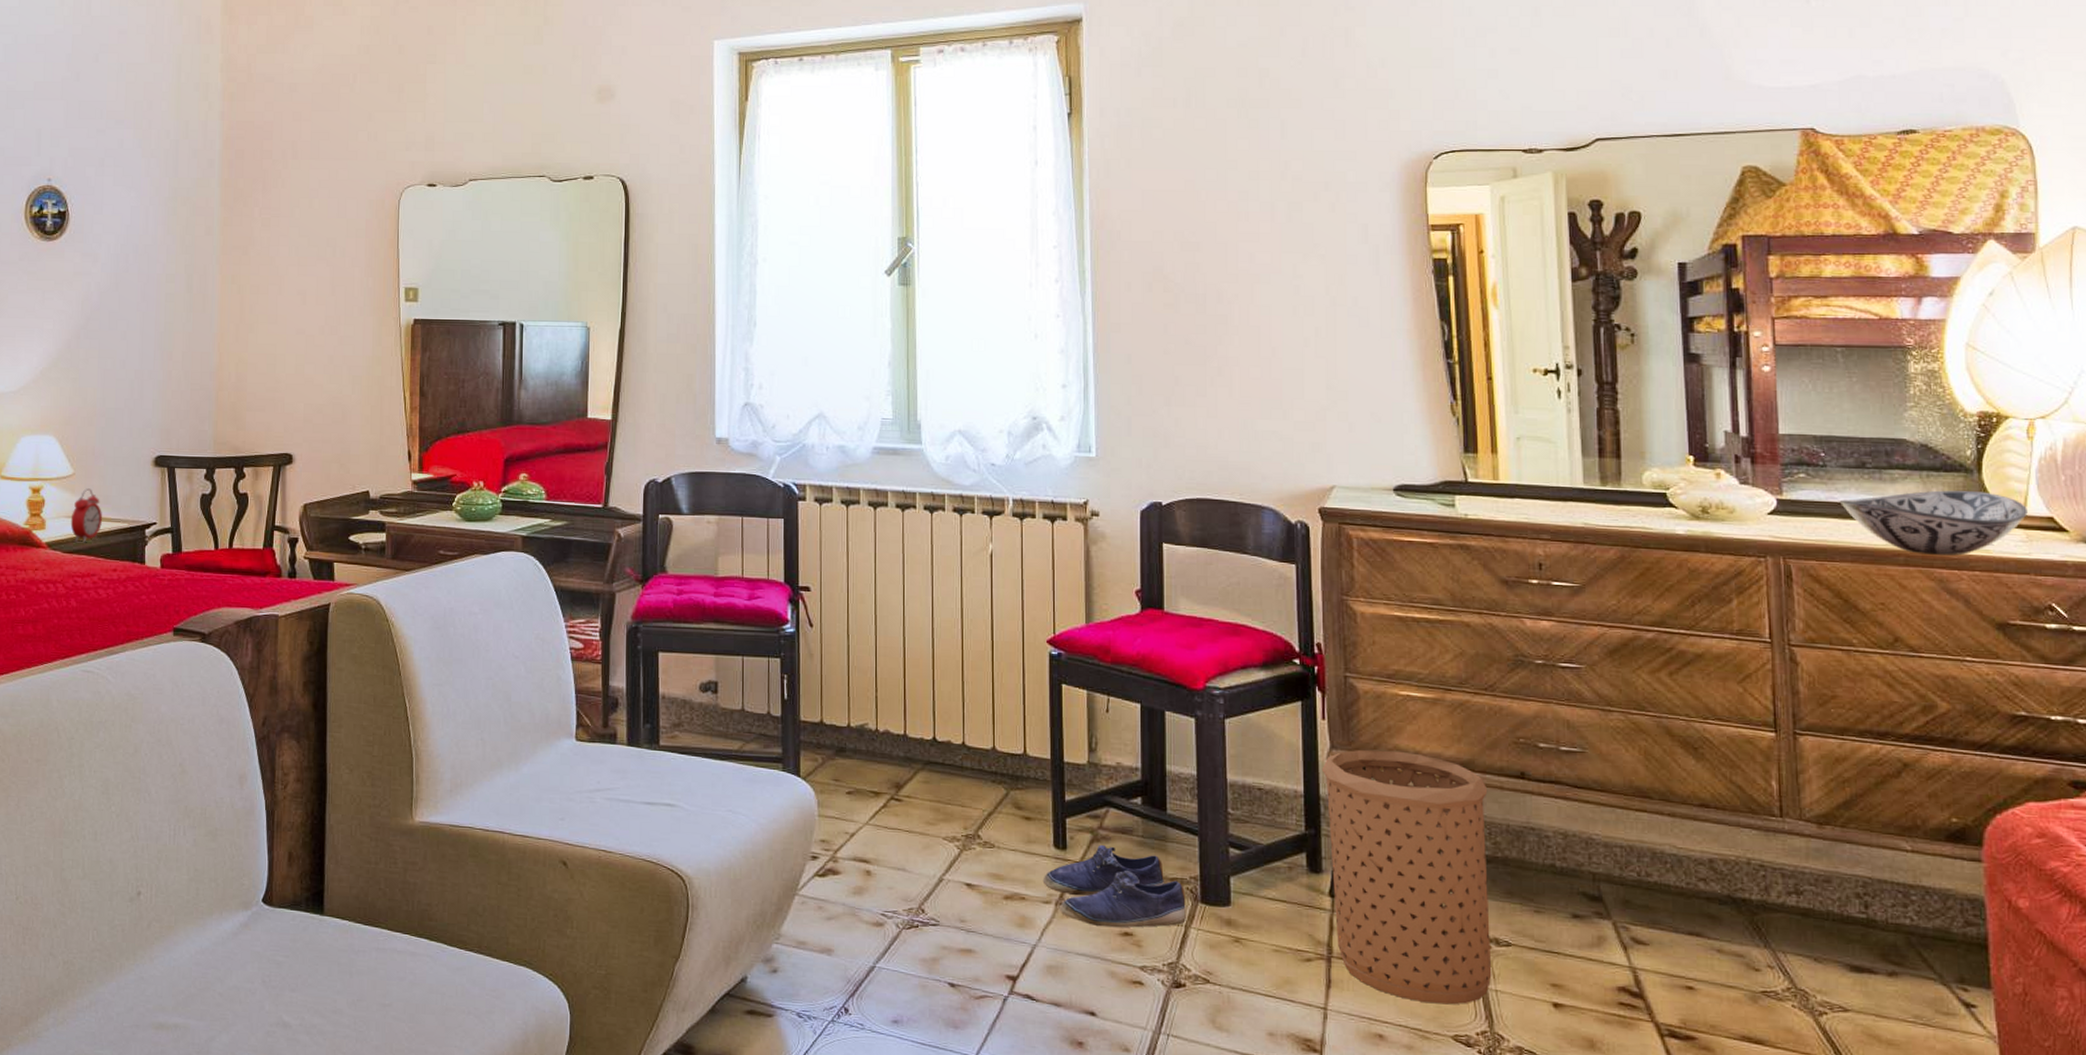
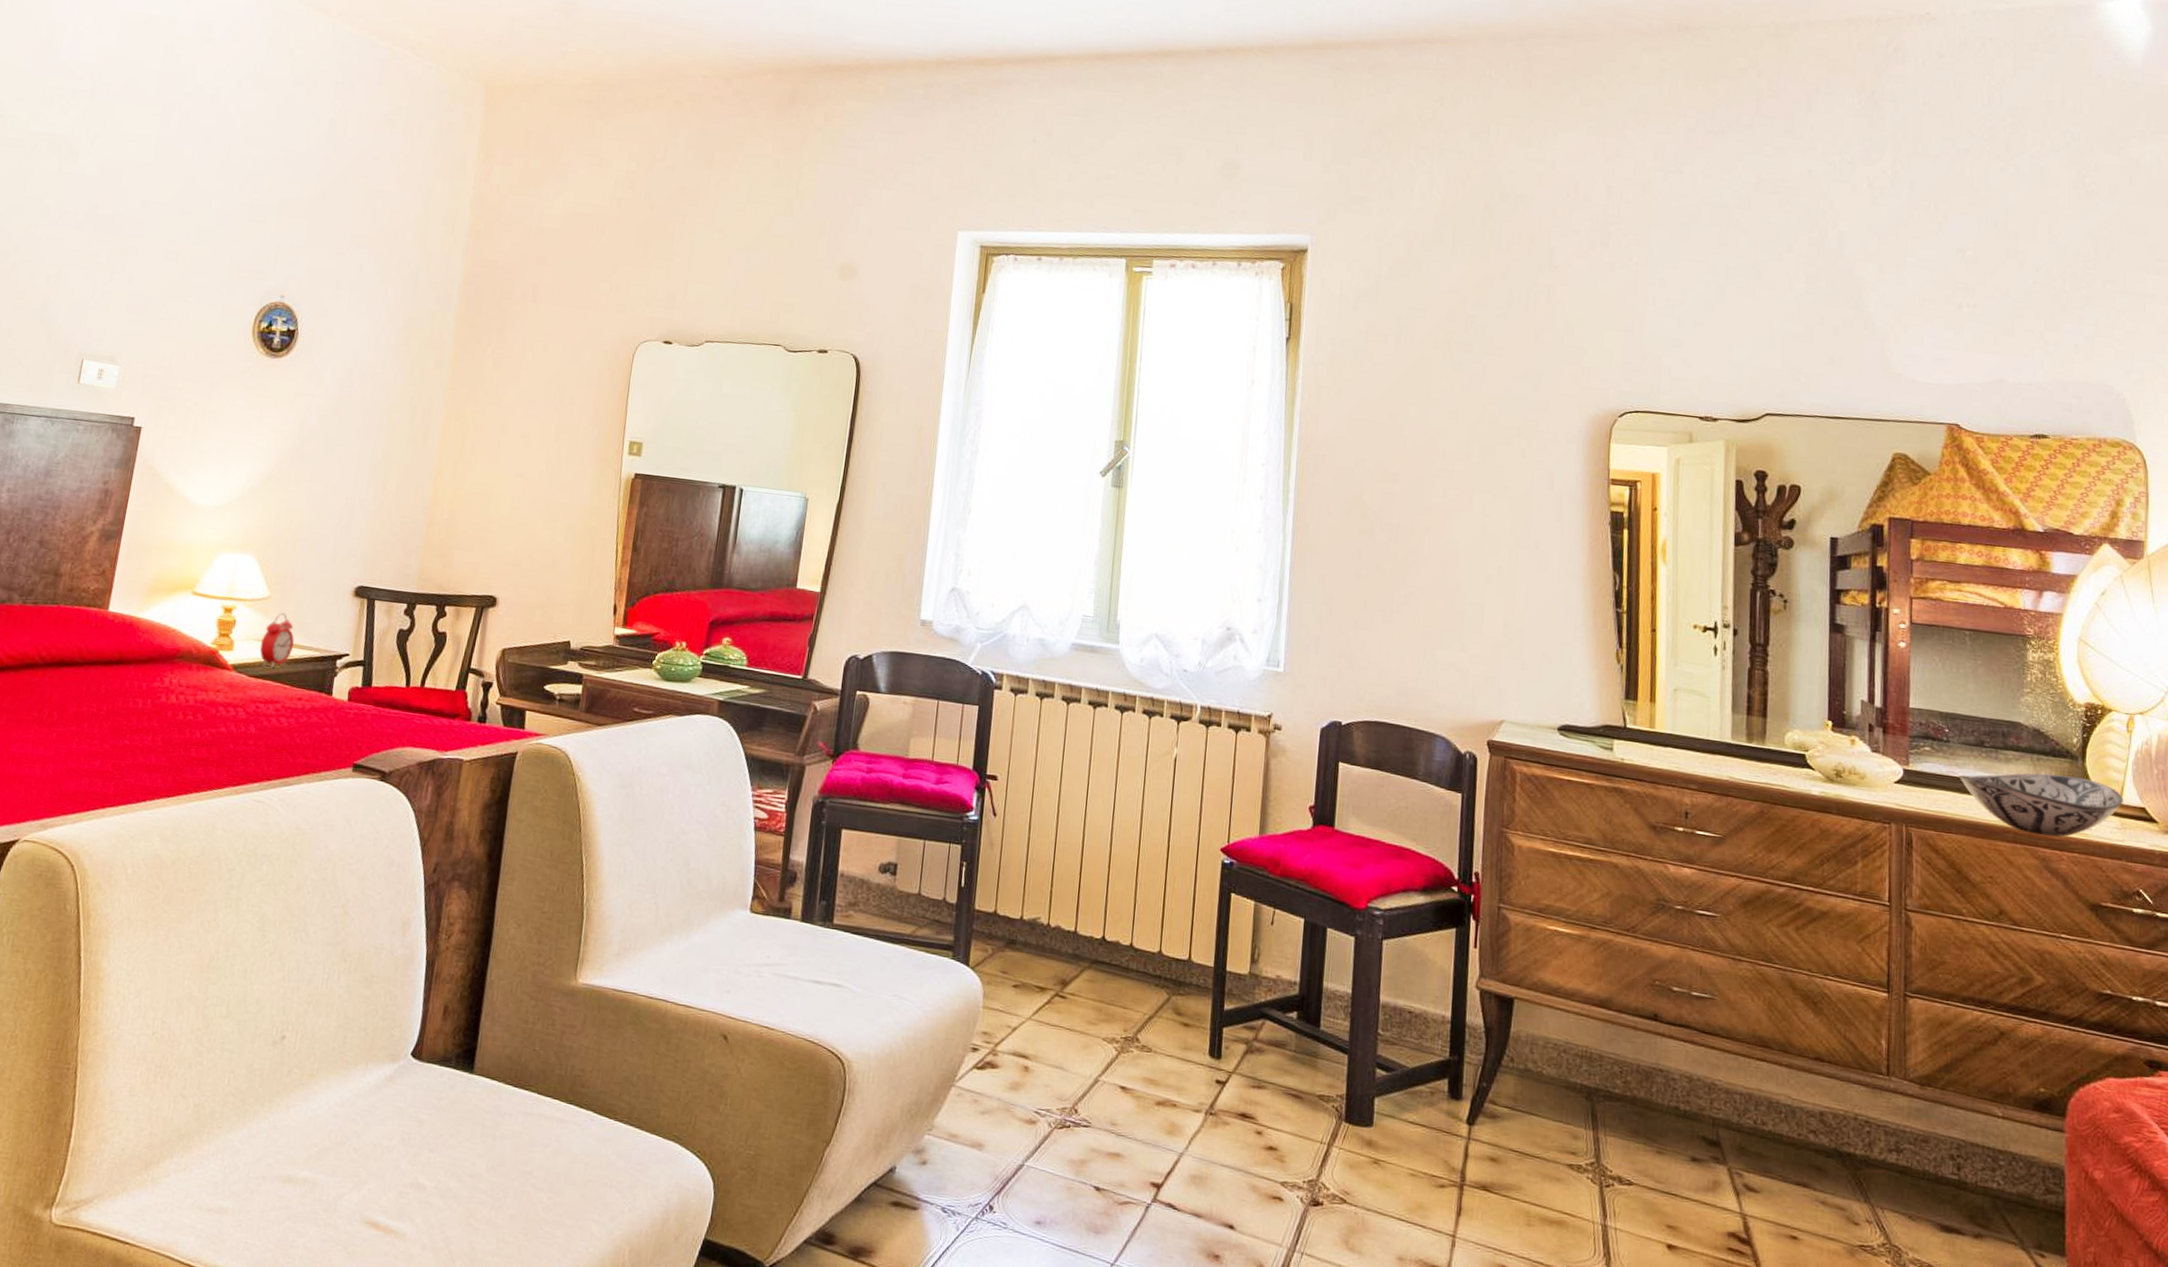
shoe: present [1042,844,1186,928] -> none [1195,1056,1331,1143]
laundry basket: present [1321,749,1492,1005] -> none [1469,980,1623,1240]

